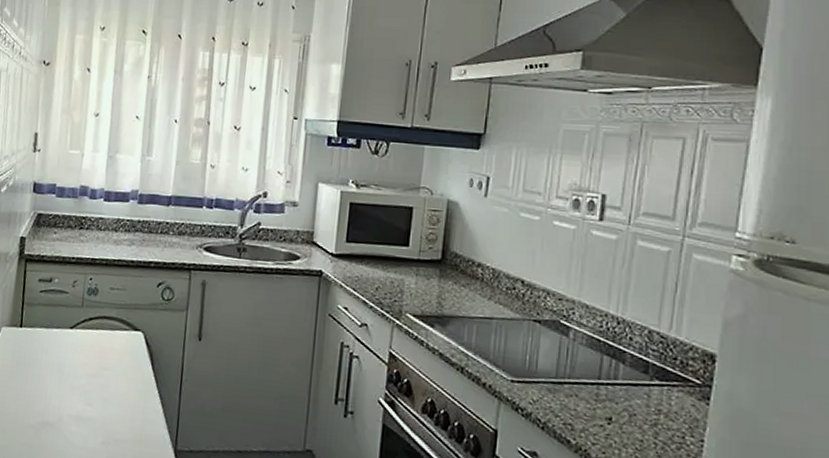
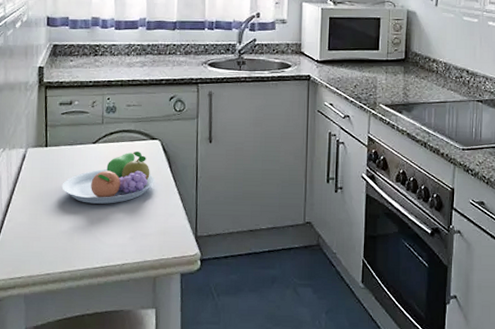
fruit bowl: none [33,342,135,400] -> present [61,152,155,204]

